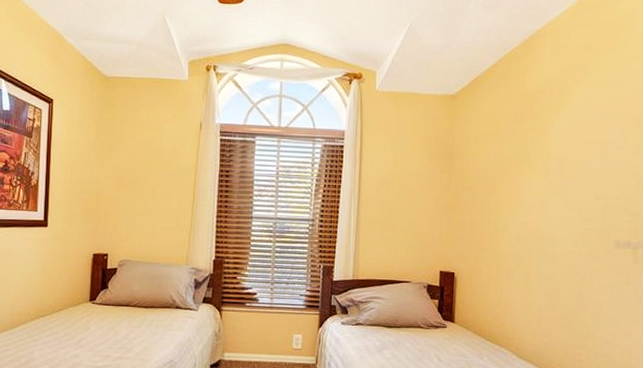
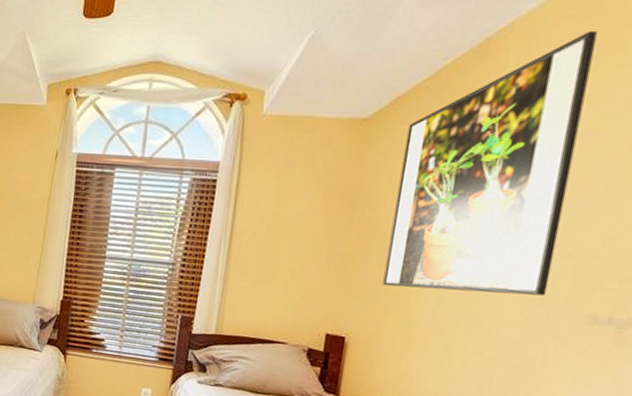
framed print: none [478,33,598,229] -> present [383,30,597,296]

